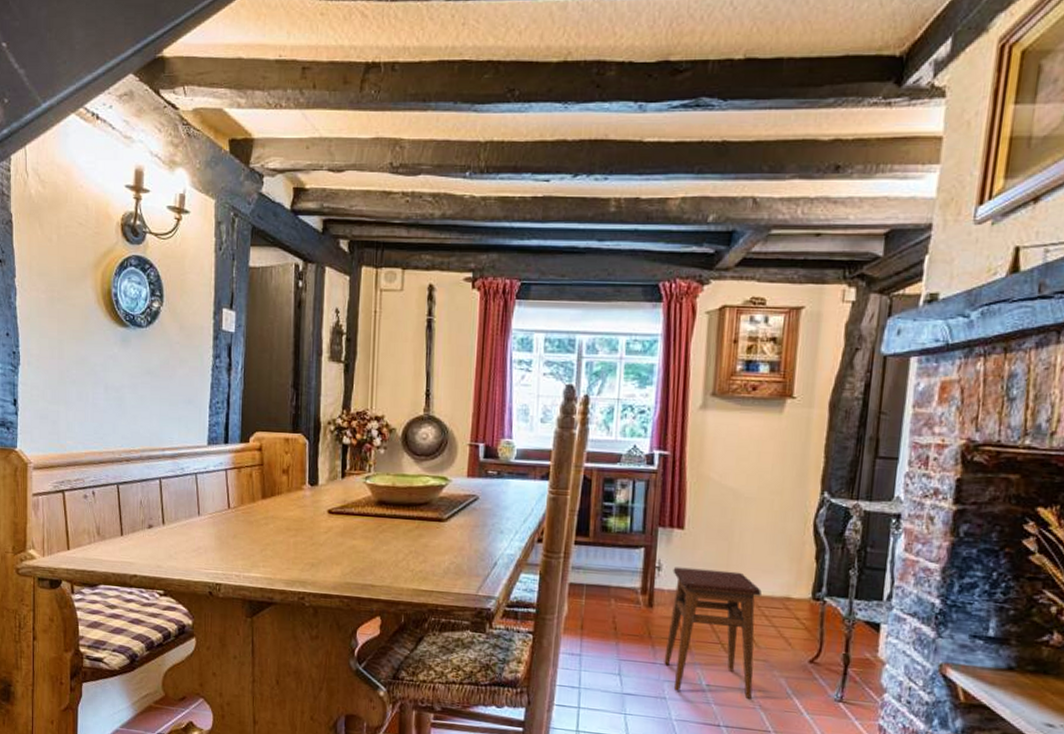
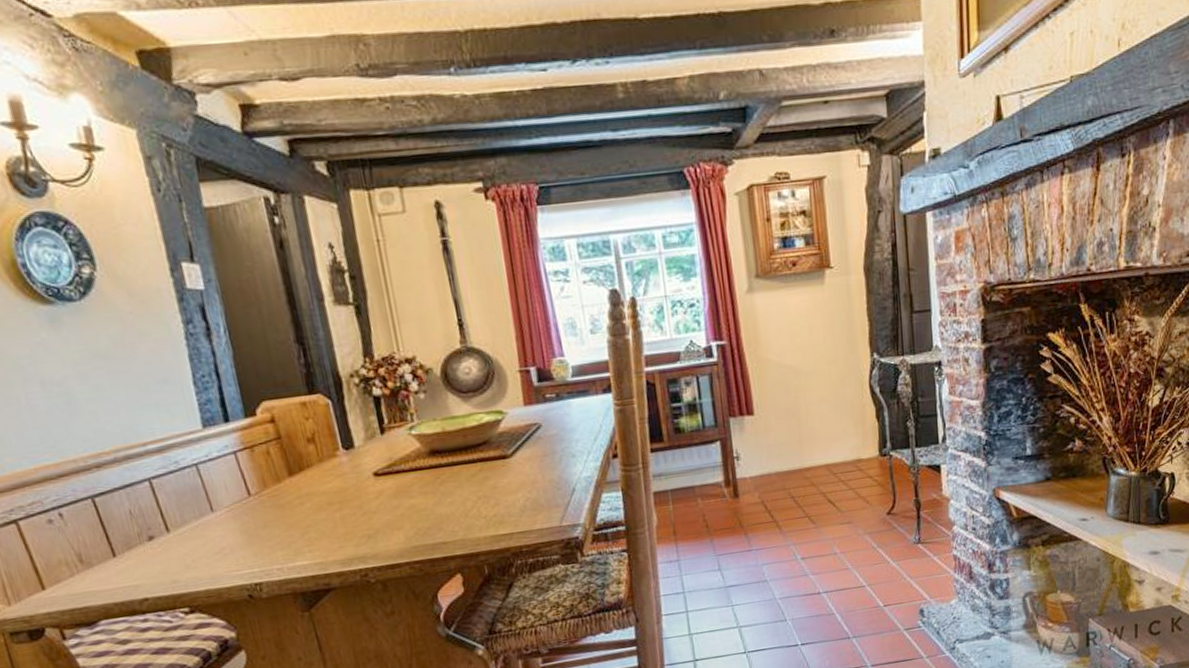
stool: present [664,567,762,699] -> none [750,445,843,571]

